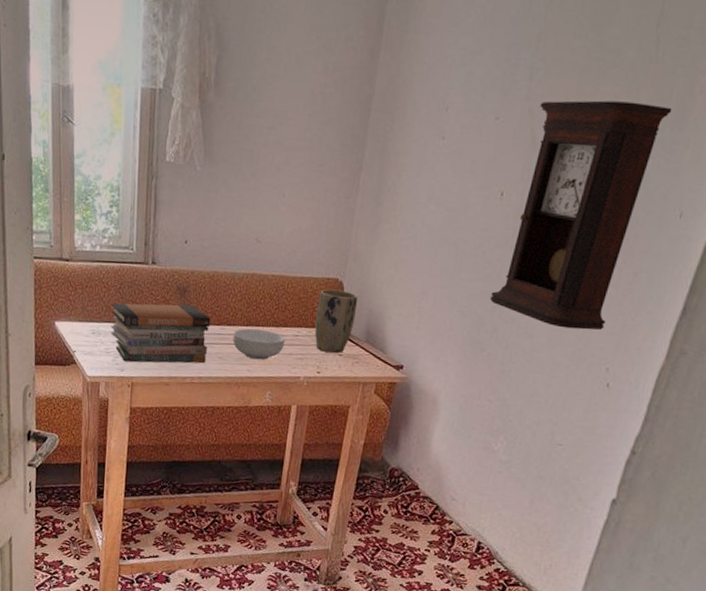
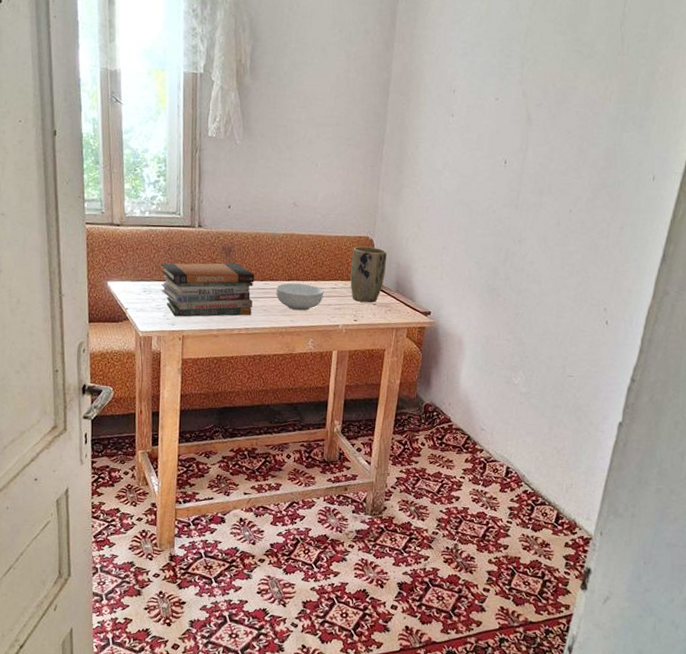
pendulum clock: present [490,100,672,331] -> none [502,84,639,276]

